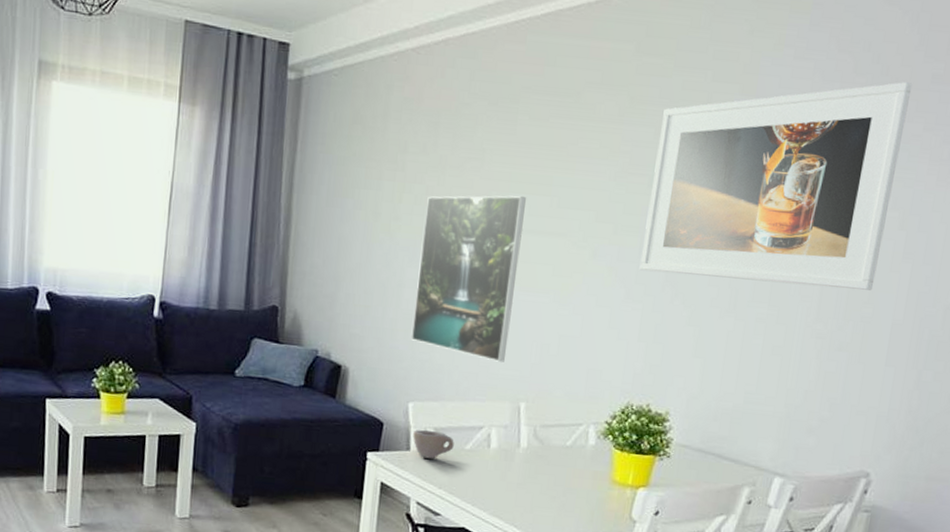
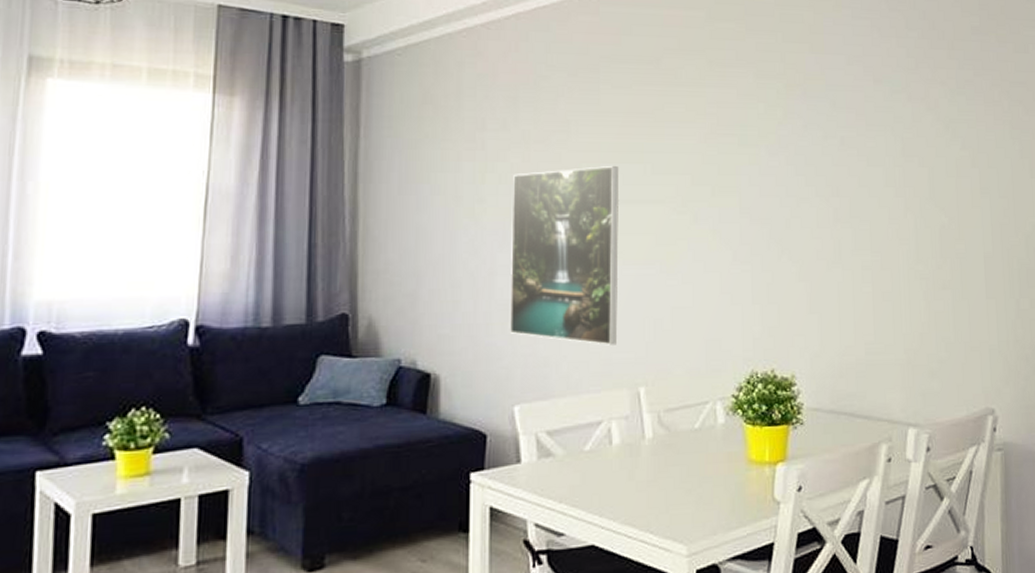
cup: present [413,429,454,459] -> none [523,435,571,469]
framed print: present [639,82,913,290] -> none [742,34,961,230]

